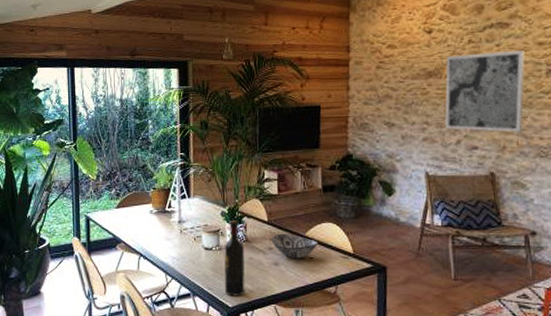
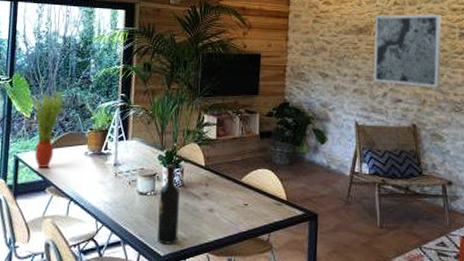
potted plant: none [96,152,129,226] -> present [32,90,67,168]
decorative bowl: present [271,233,319,259] -> none [207,178,254,205]

